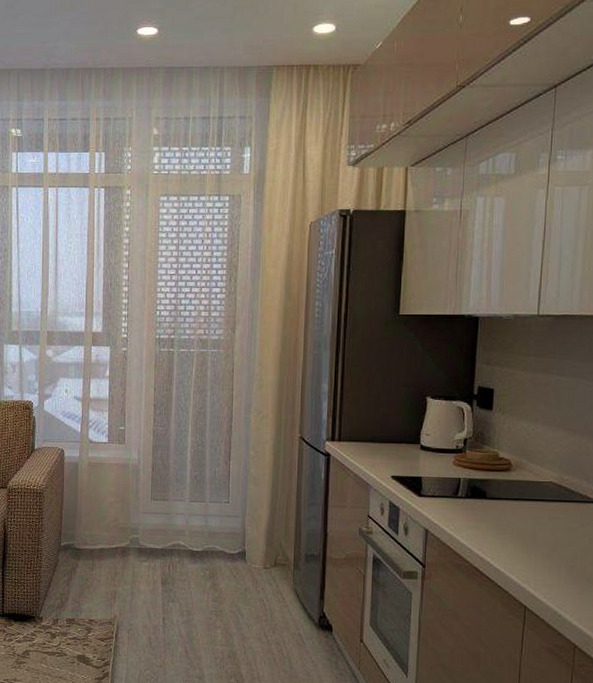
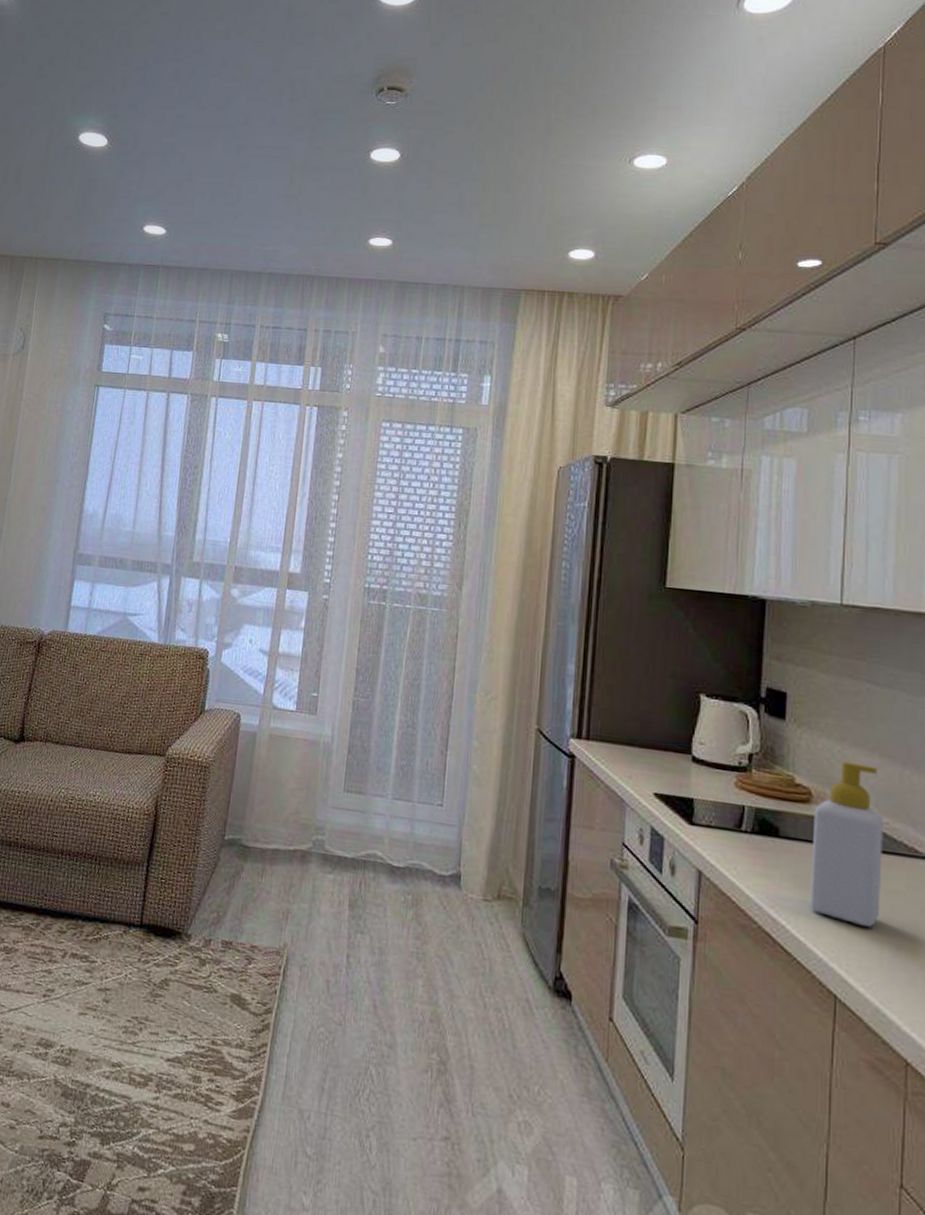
soap bottle: none [508,436,565,555] -> present [810,760,883,927]

